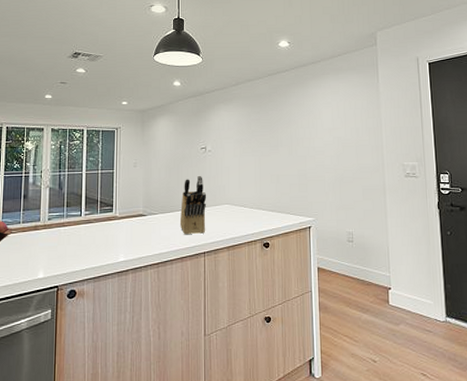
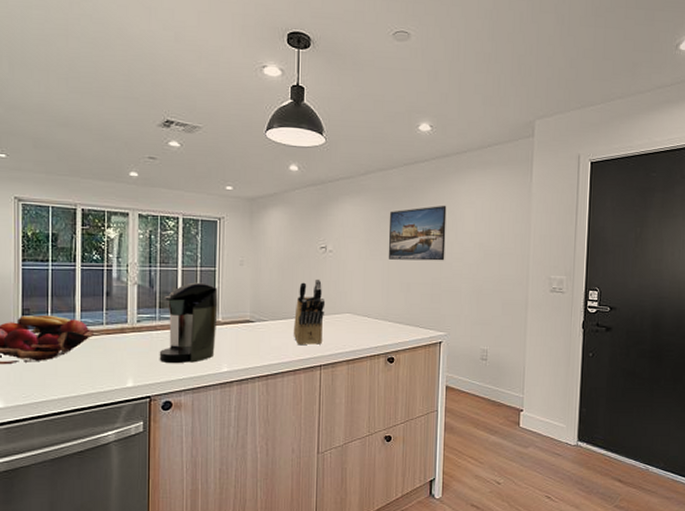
coffee maker: none [66,183,116,255] -> present [159,282,218,363]
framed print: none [258,106,308,155] -> present [388,205,447,261]

